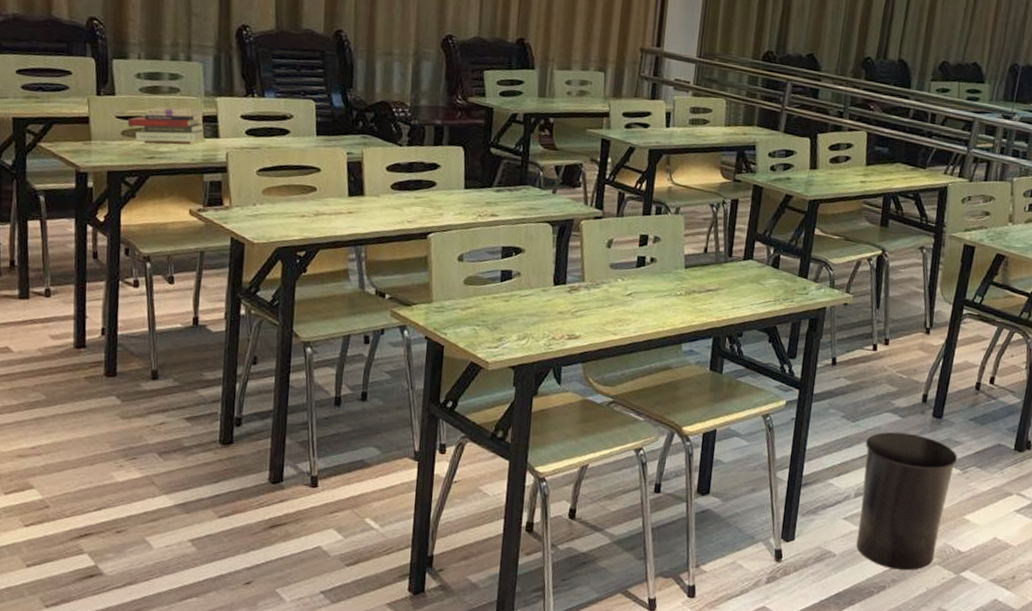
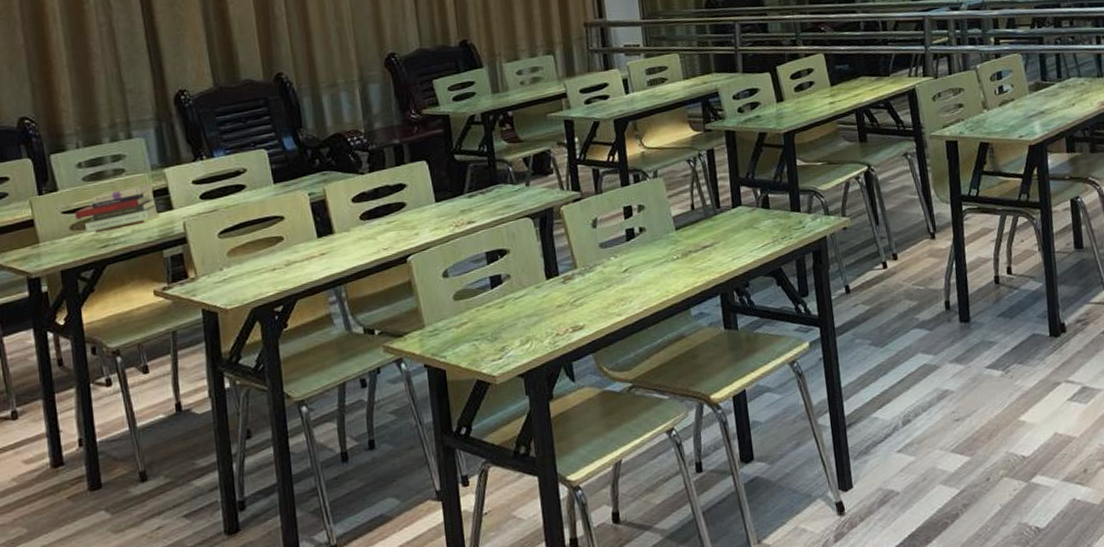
waste bin: present [856,431,958,570] -> none [899,344,1000,493]

